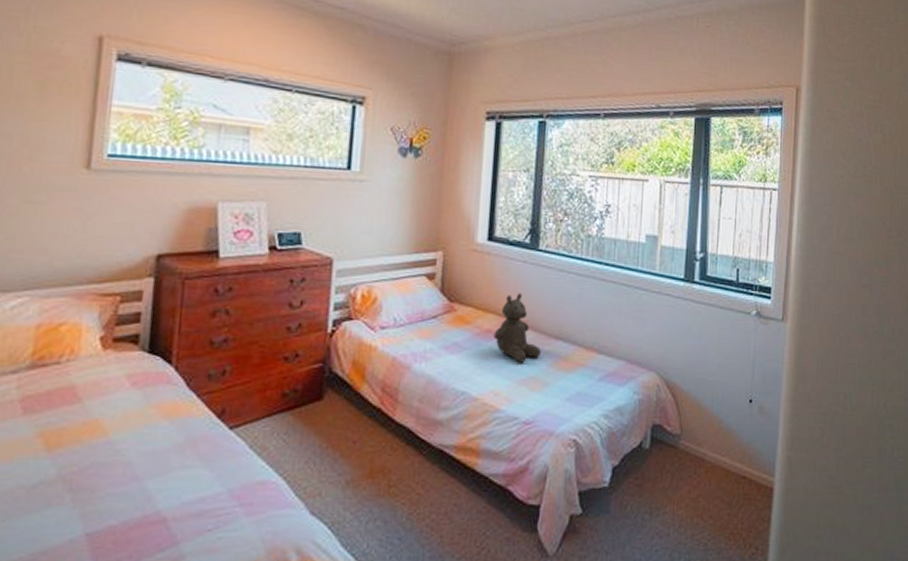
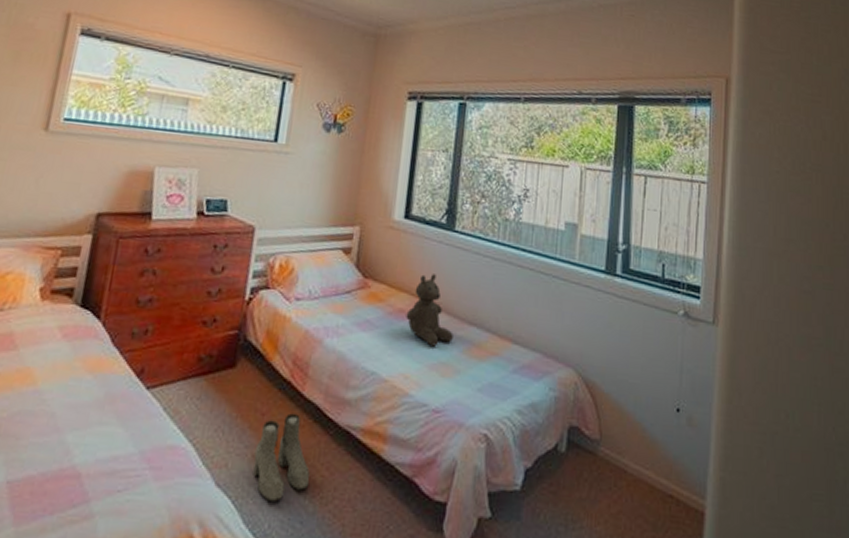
boots: none [348,438,406,524] -> present [253,413,310,503]

